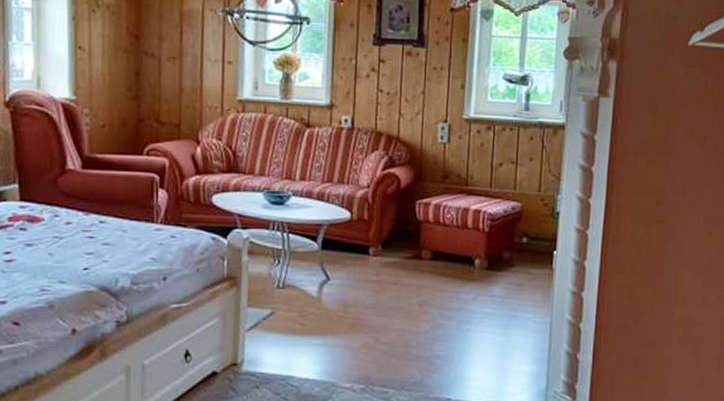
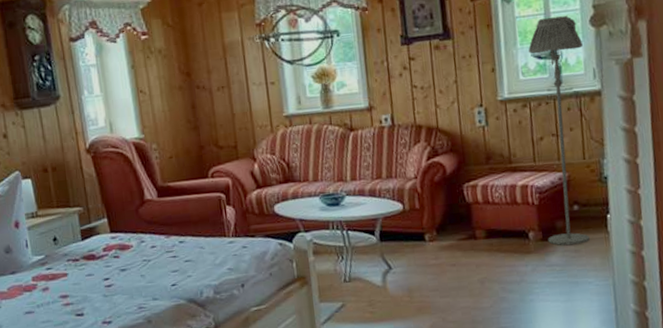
floor lamp: none [493,42,554,278] -> present [528,16,590,246]

